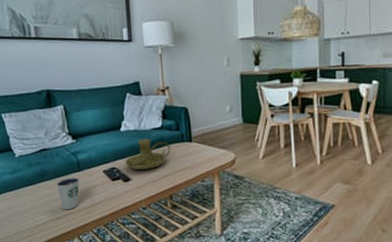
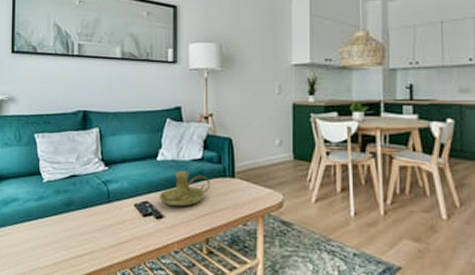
dixie cup: present [56,177,80,209] -> none [83,209,108,246]

